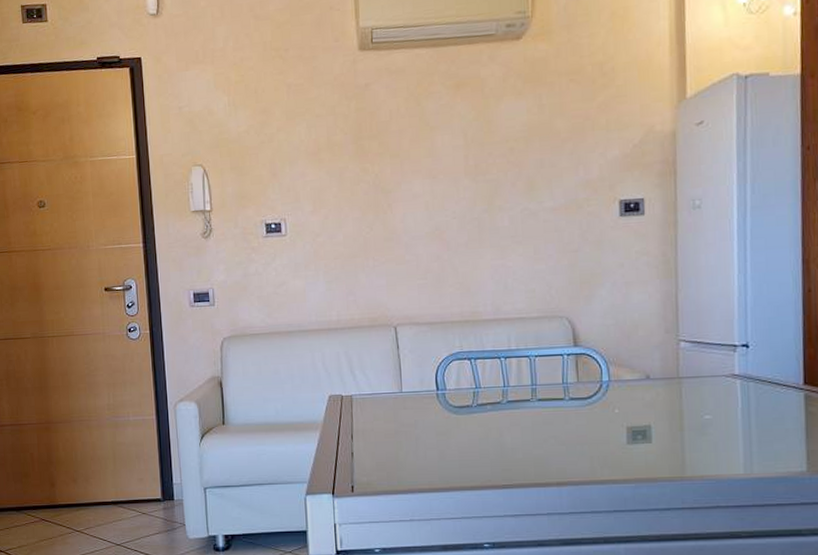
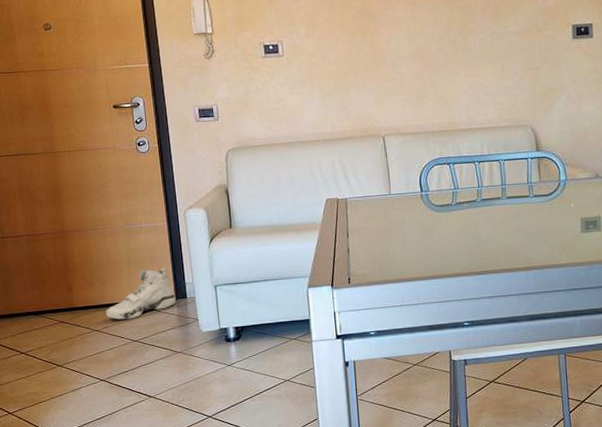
sneaker: none [89,466,162,521] -> present [106,268,176,320]

